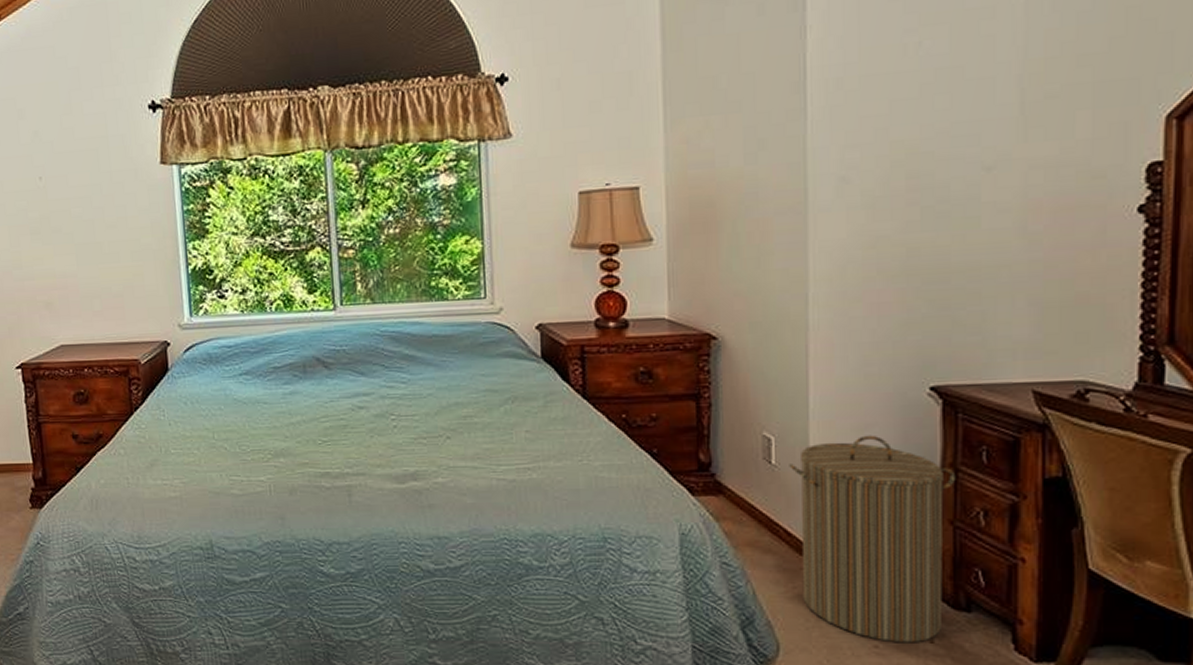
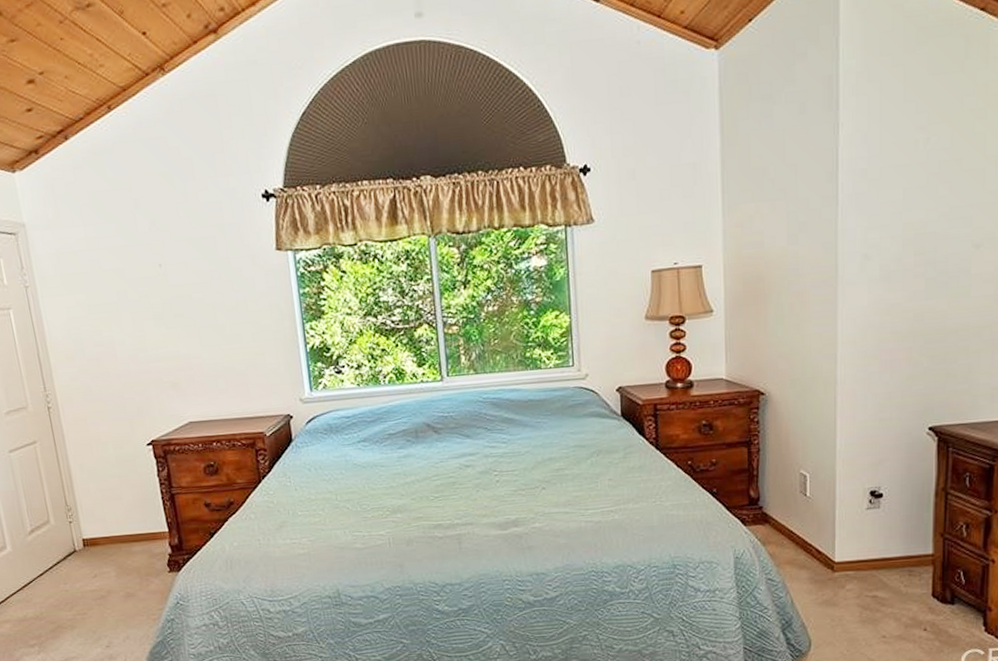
laundry hamper: present [789,435,956,643] -> none [820,468,946,633]

